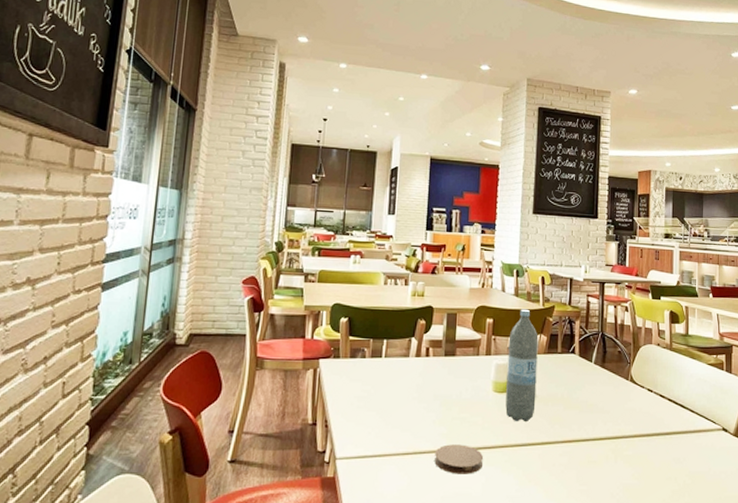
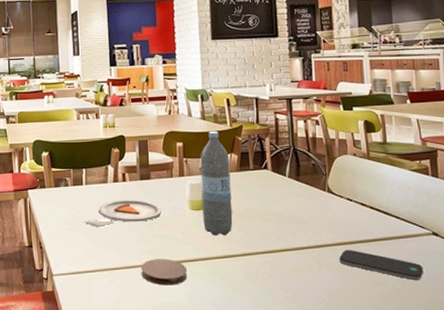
dinner plate: none [379,376,463,407] -> present [84,199,161,228]
smartphone: none [635,441,712,477] -> present [339,249,424,281]

